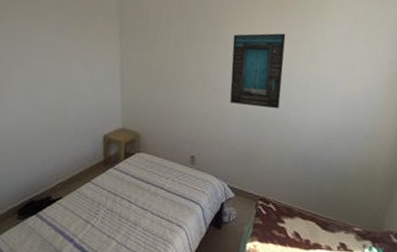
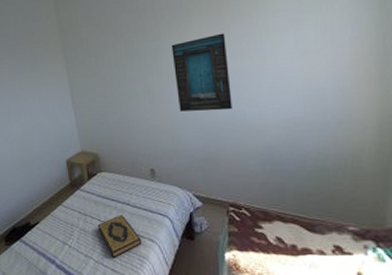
hardback book: none [126,197,170,241] -> present [97,214,142,258]

